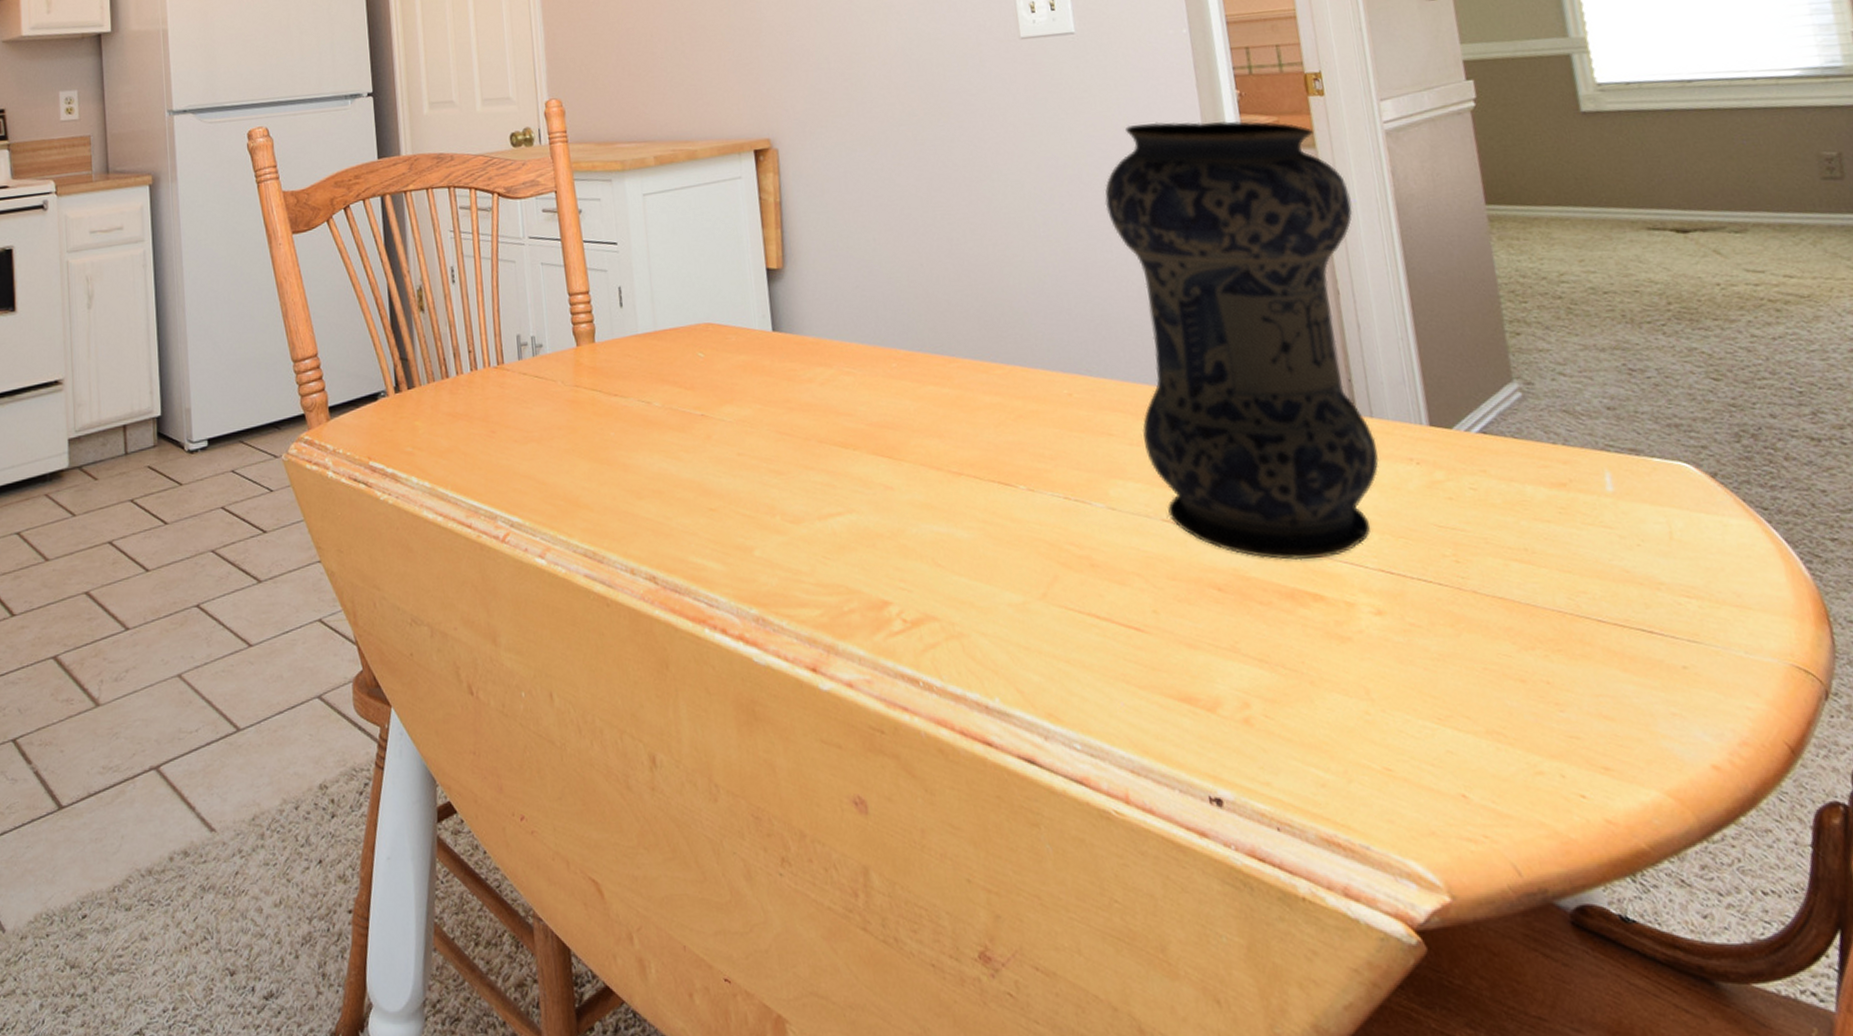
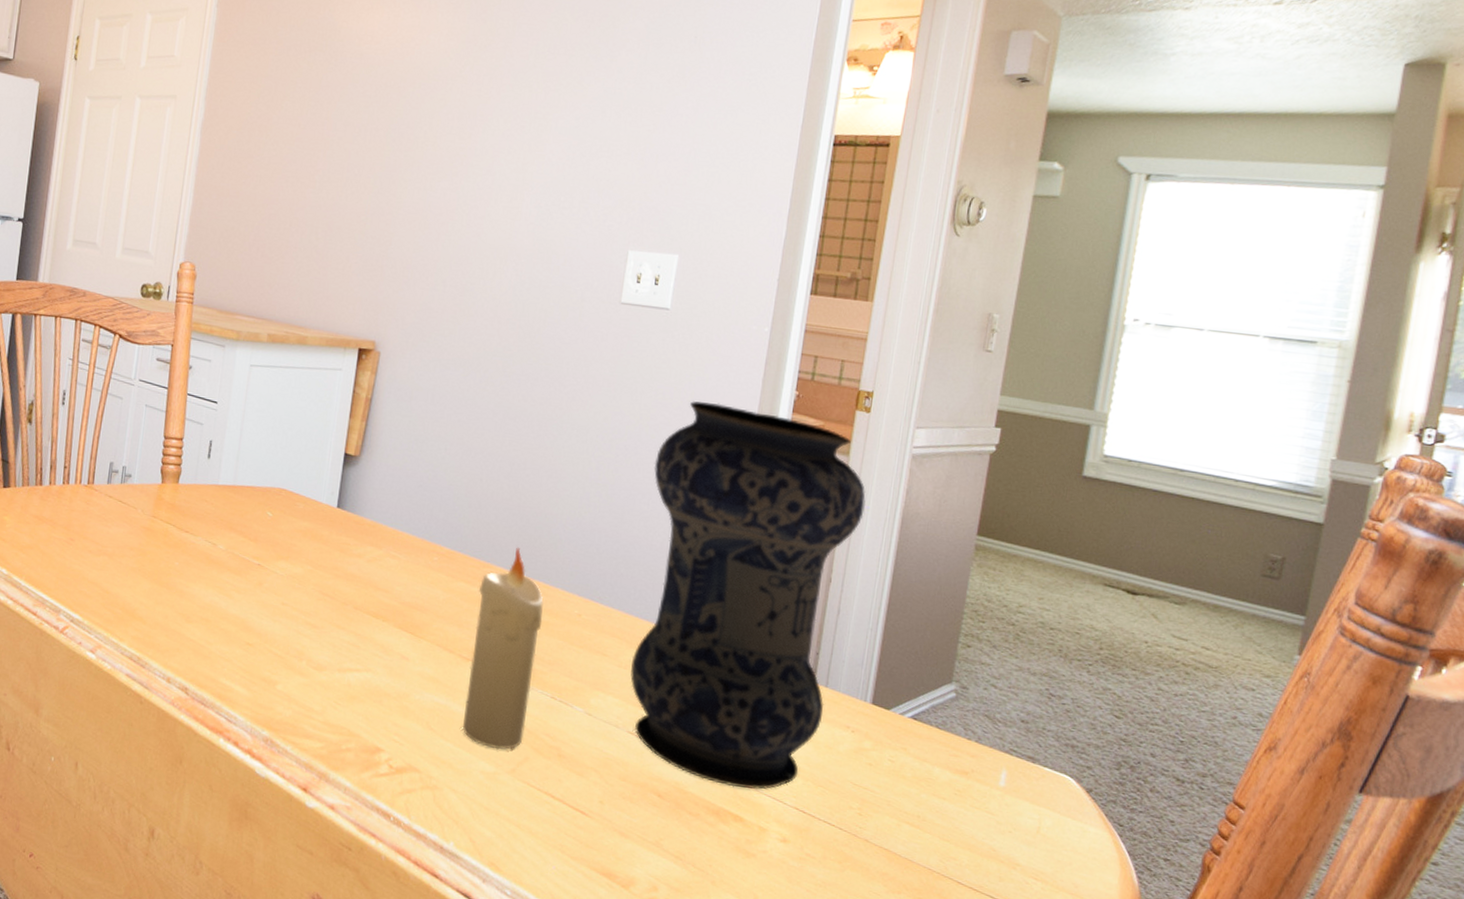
candle: none [950,331,1046,574] -> present [462,547,544,750]

